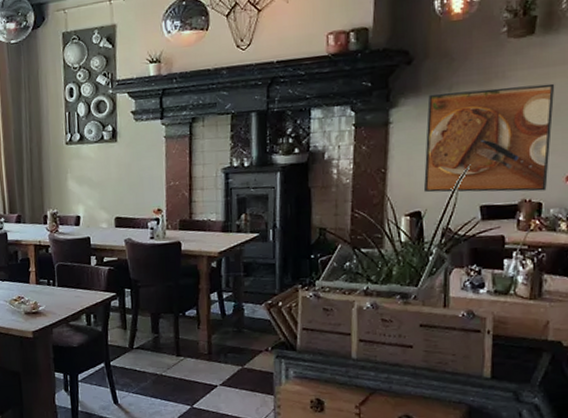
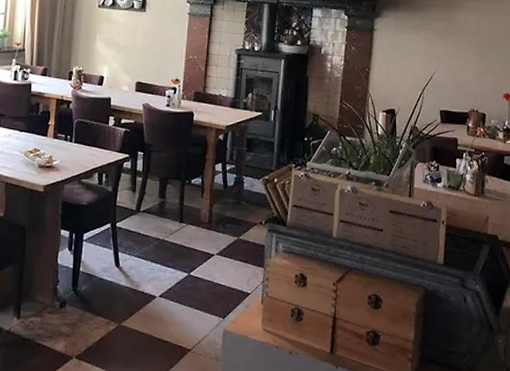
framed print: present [423,83,555,193] -> none [397,11,497,104]

